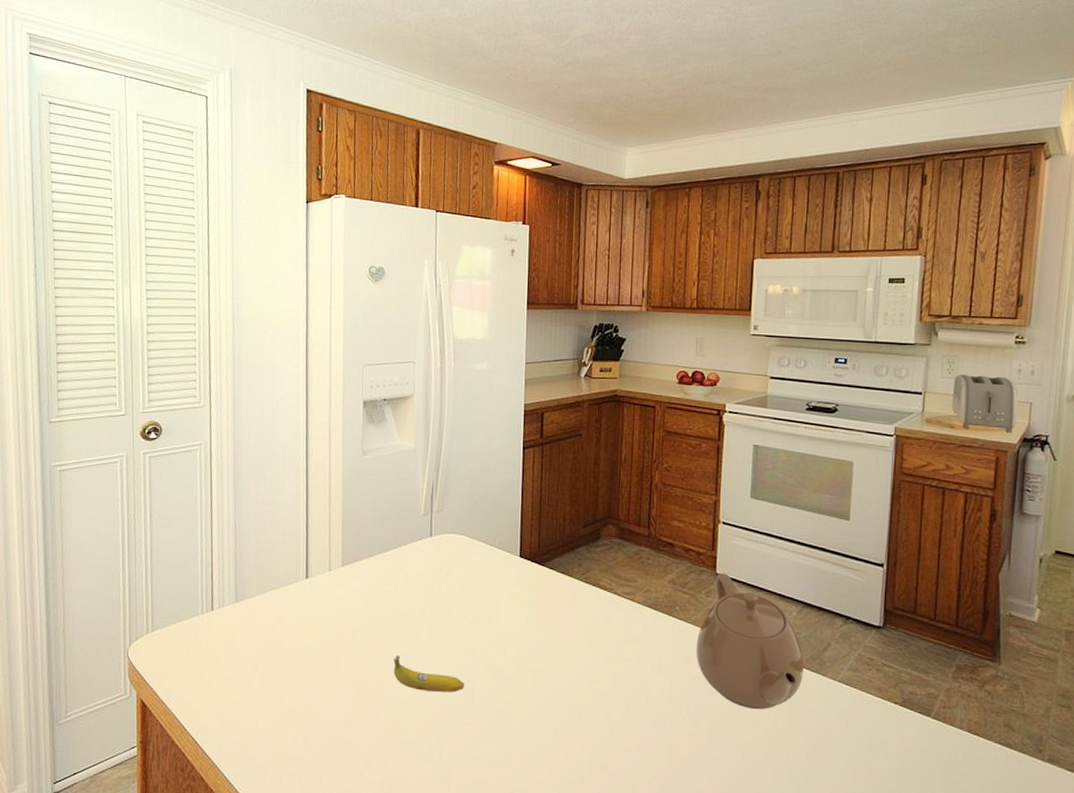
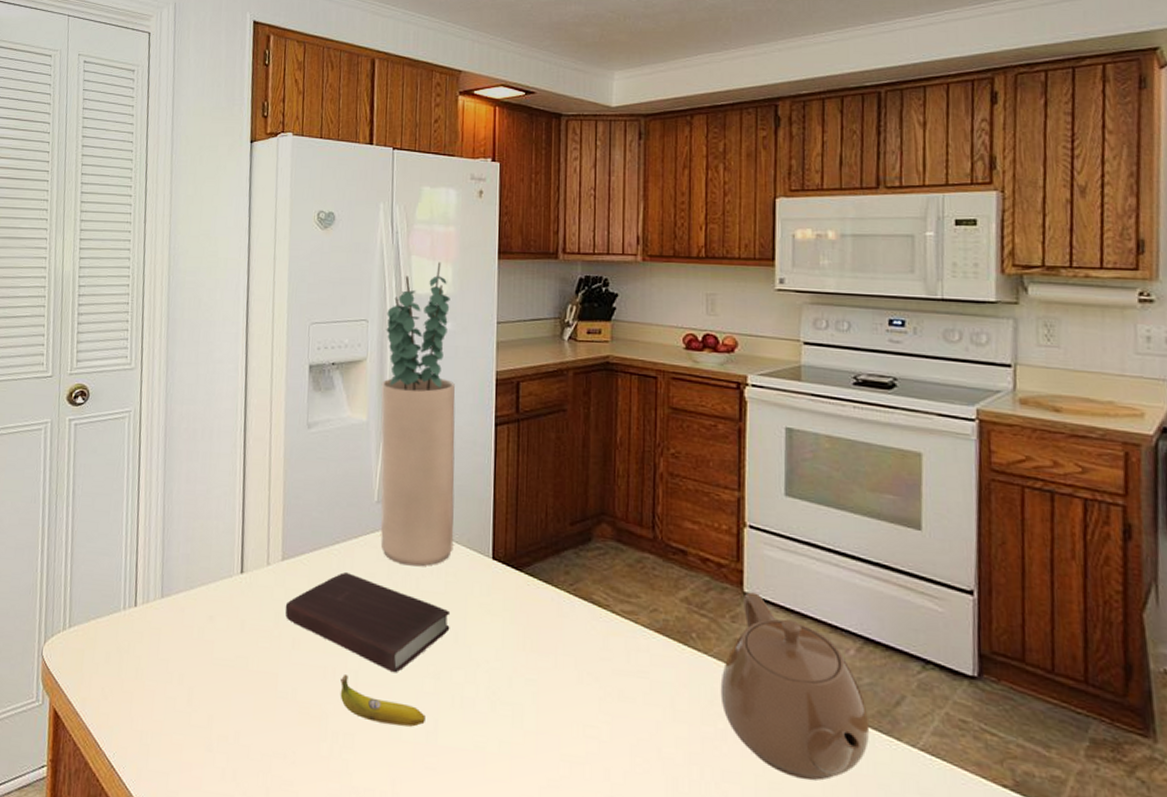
book: none [345,573,485,652] -> present [285,571,451,673]
vase: none [426,312,490,566] -> present [380,262,456,567]
toaster: present [951,374,1018,433] -> none [1054,342,1151,420]

